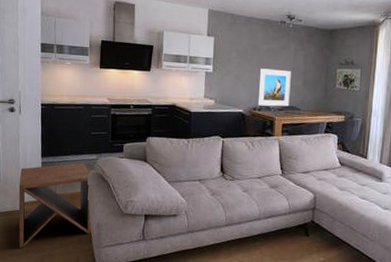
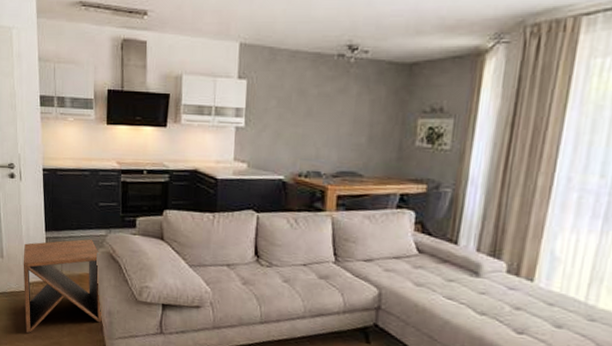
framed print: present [257,68,291,107] -> none [304,120,352,172]

